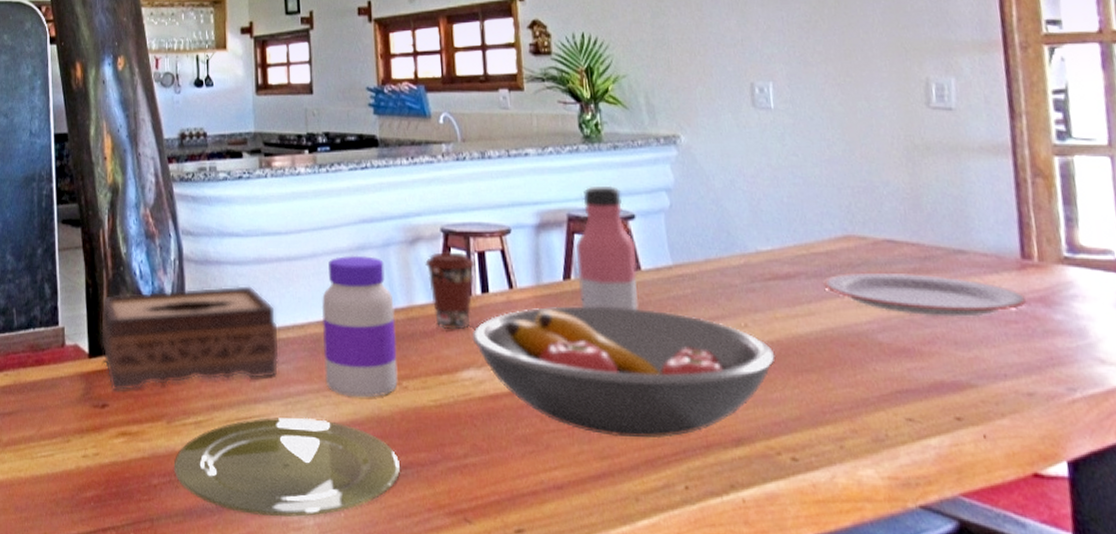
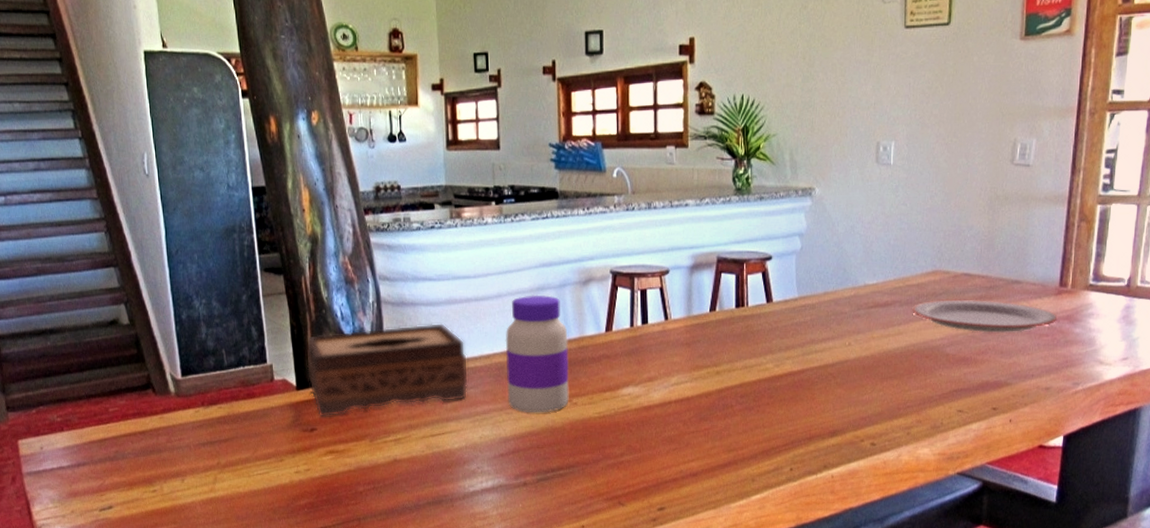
plate: present [174,417,401,517] -> none [377,431,569,510]
coffee cup: present [425,252,476,330] -> none [595,290,638,356]
fruit bowl: present [471,306,776,439] -> none [632,332,869,434]
water bottle: present [576,185,638,311] -> none [721,231,770,335]

